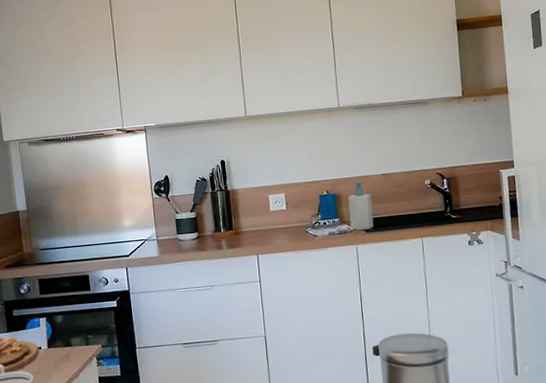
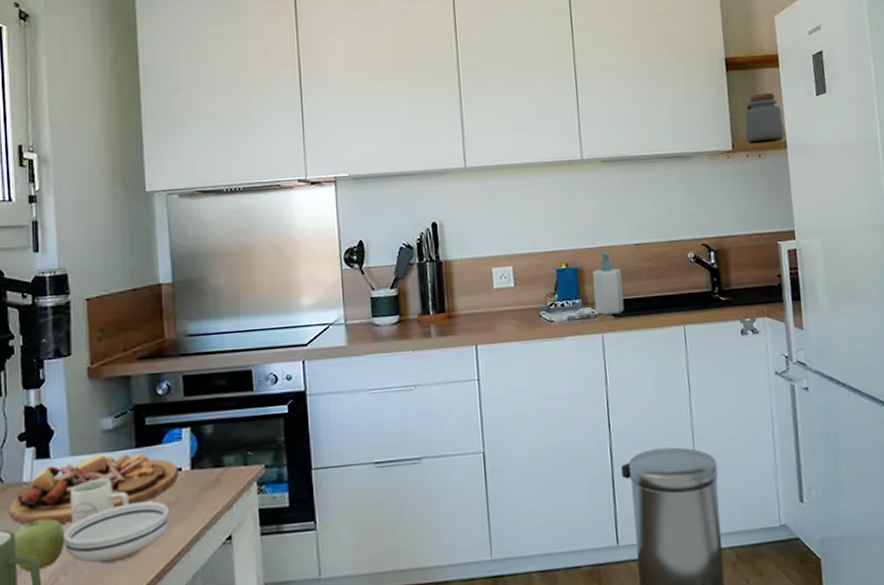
jar: none [473,47,506,91] -> present [745,92,784,144]

